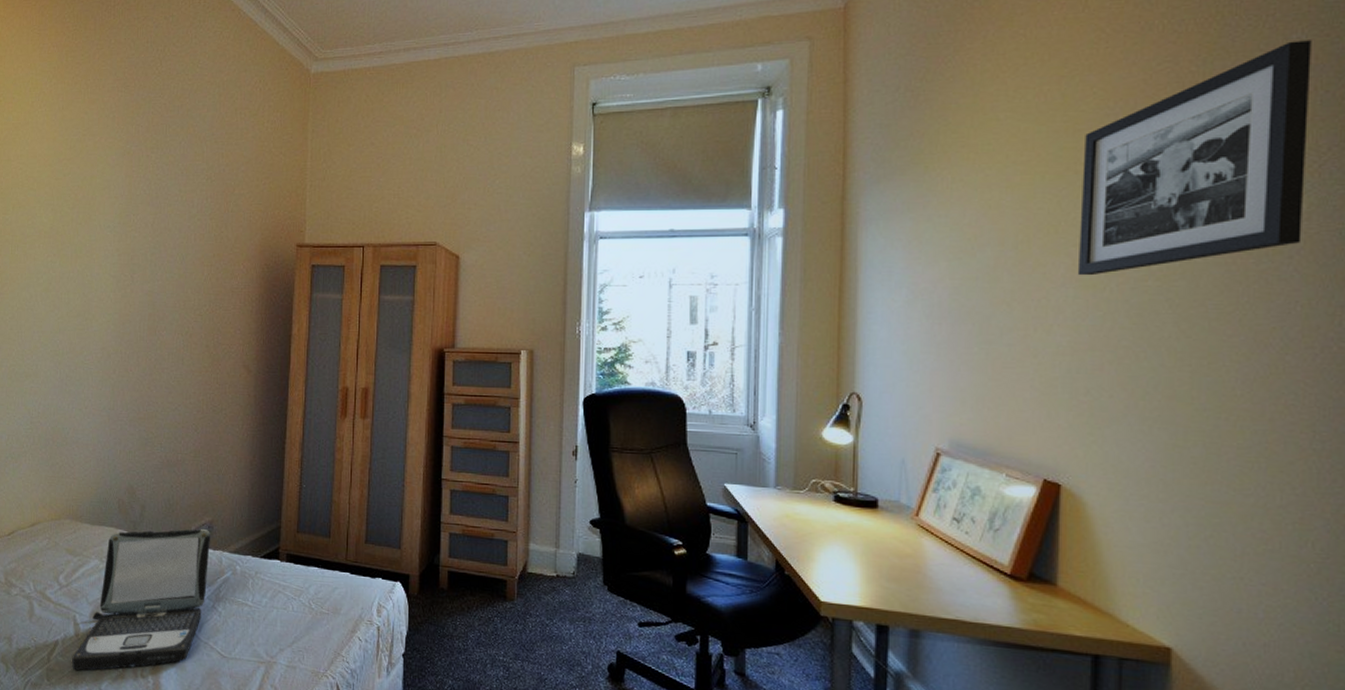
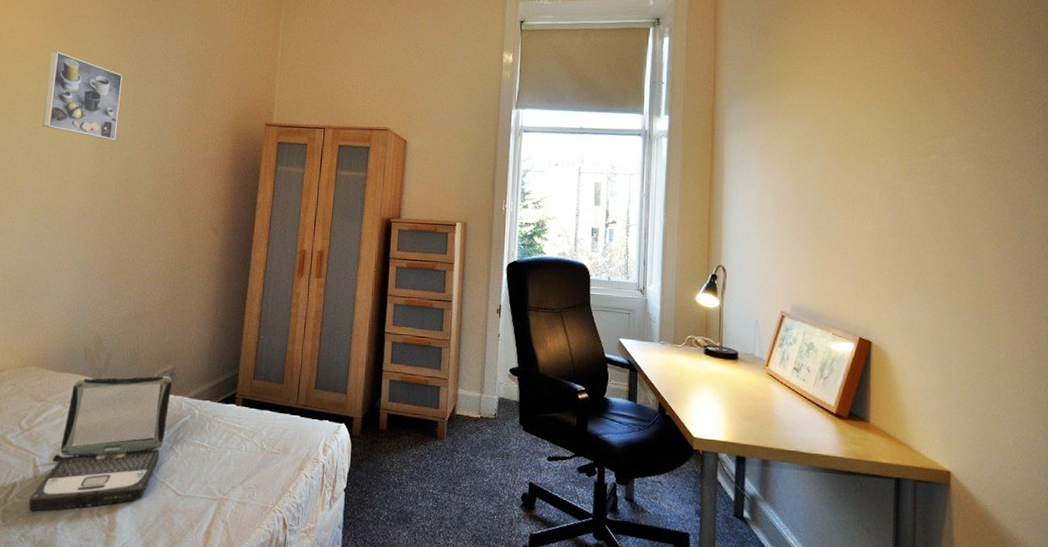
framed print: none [59,175,140,272] -> present [42,51,123,141]
picture frame: present [1077,40,1312,276] -> none [882,13,1036,180]

